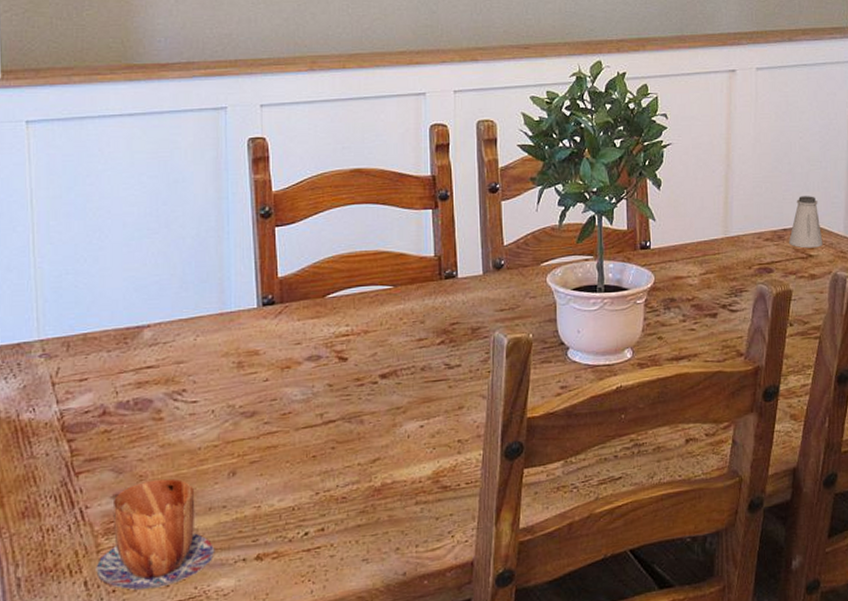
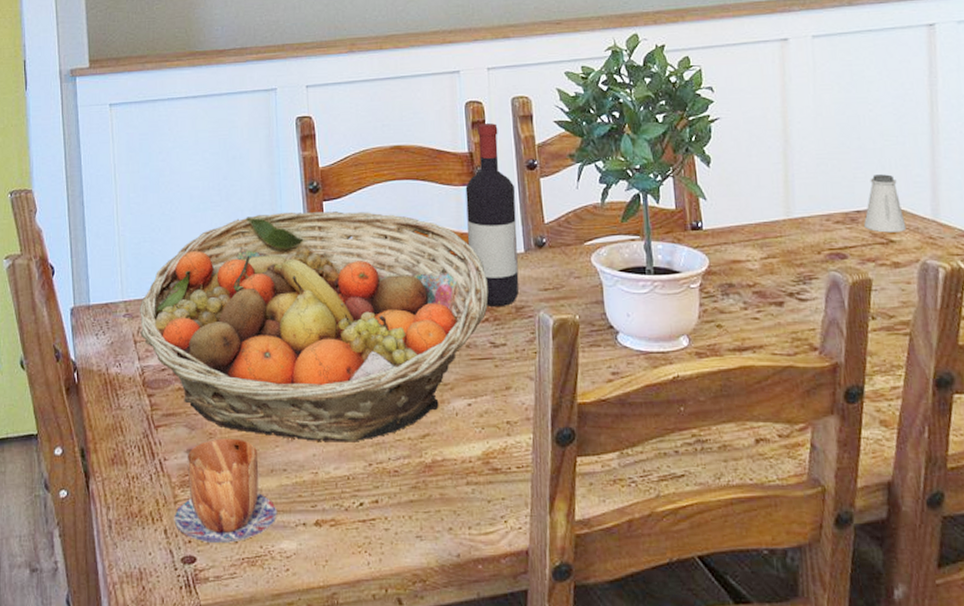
fruit basket: none [58,237,445,475] -> present [139,211,489,442]
wine bottle: none [426,147,477,330] -> present [465,123,519,308]

